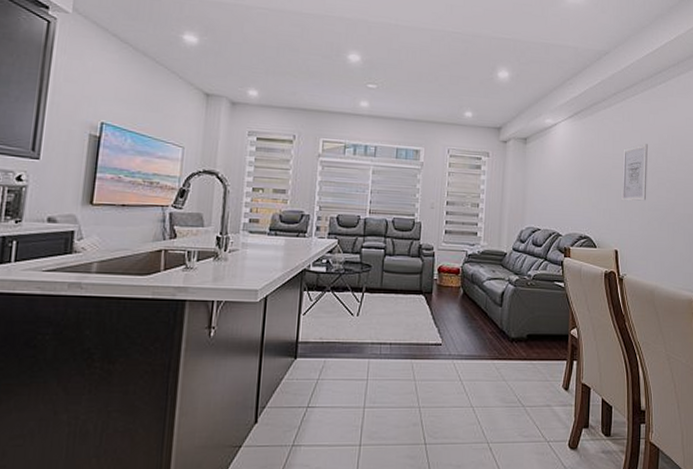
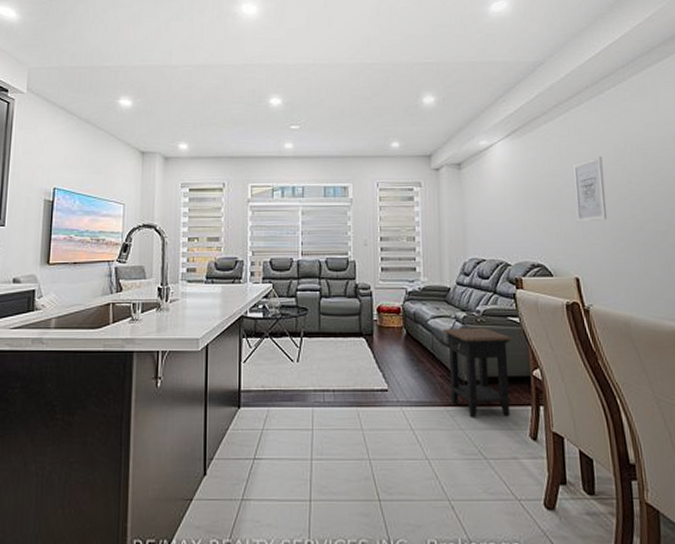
side table: none [496,289,557,371] -> present [443,327,514,418]

